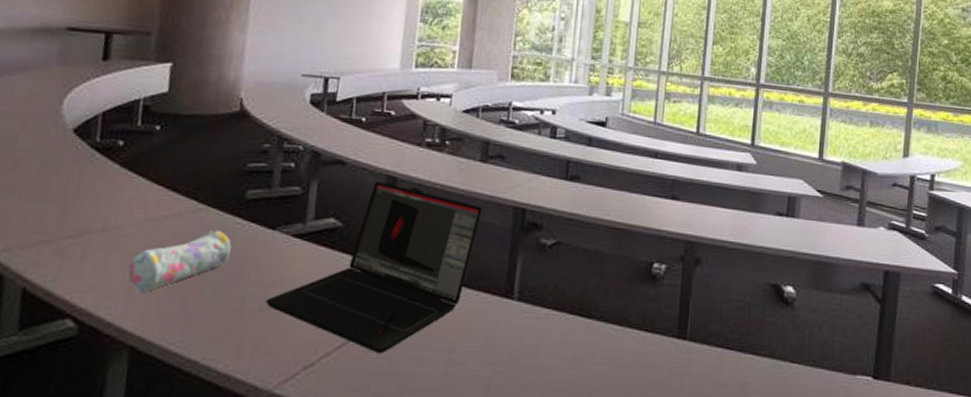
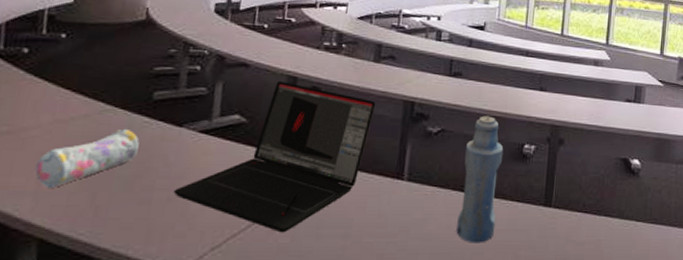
bottle: none [574,227,629,379] -> present [456,115,504,243]

